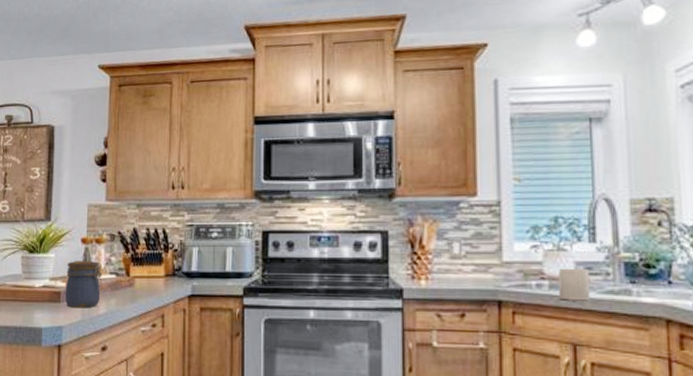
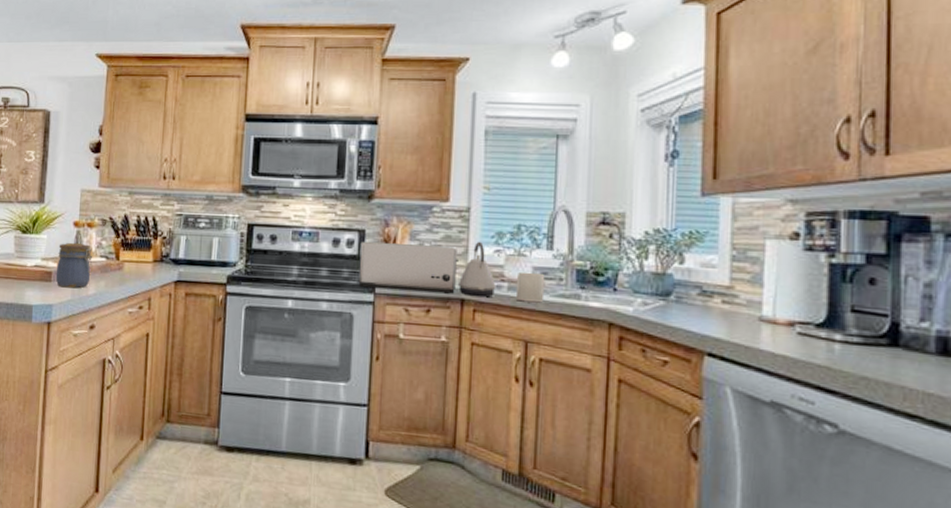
toaster: none [383,243,492,297] -> present [357,241,458,295]
kettle: none [494,236,536,298] -> present [458,241,496,298]

